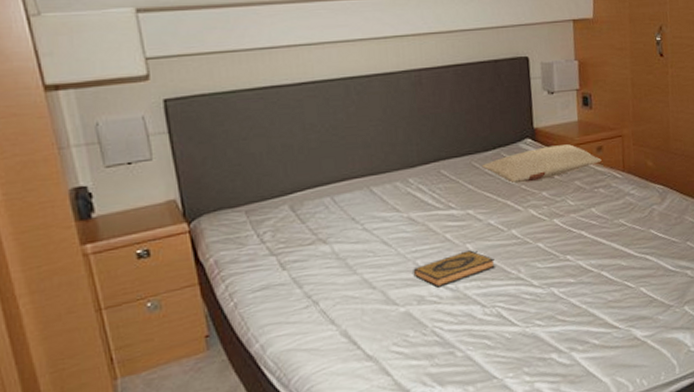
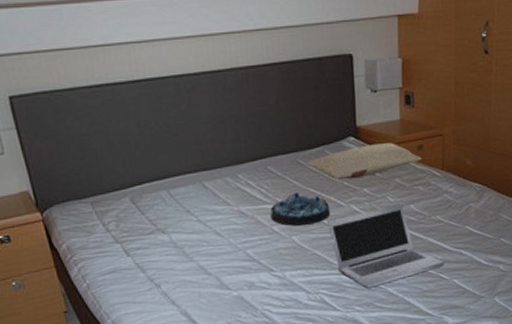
hardback book: present [413,250,495,288] -> none [243,242,319,275]
serving tray: none [443,197,508,233] -> present [270,192,331,226]
laptop: none [504,206,630,300] -> present [328,203,444,289]

